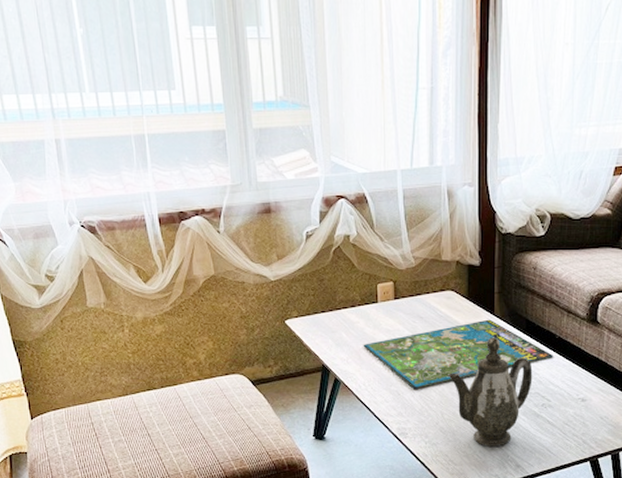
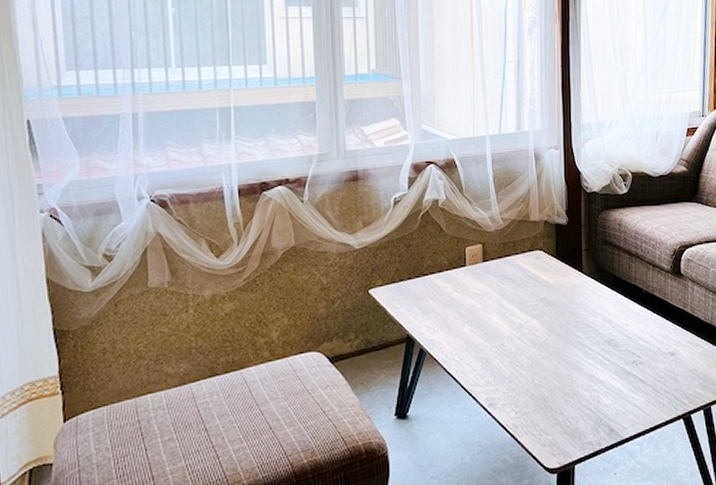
board game: present [363,319,553,389] -> none [450,277,641,355]
teapot: present [448,337,533,447] -> none [538,295,622,412]

